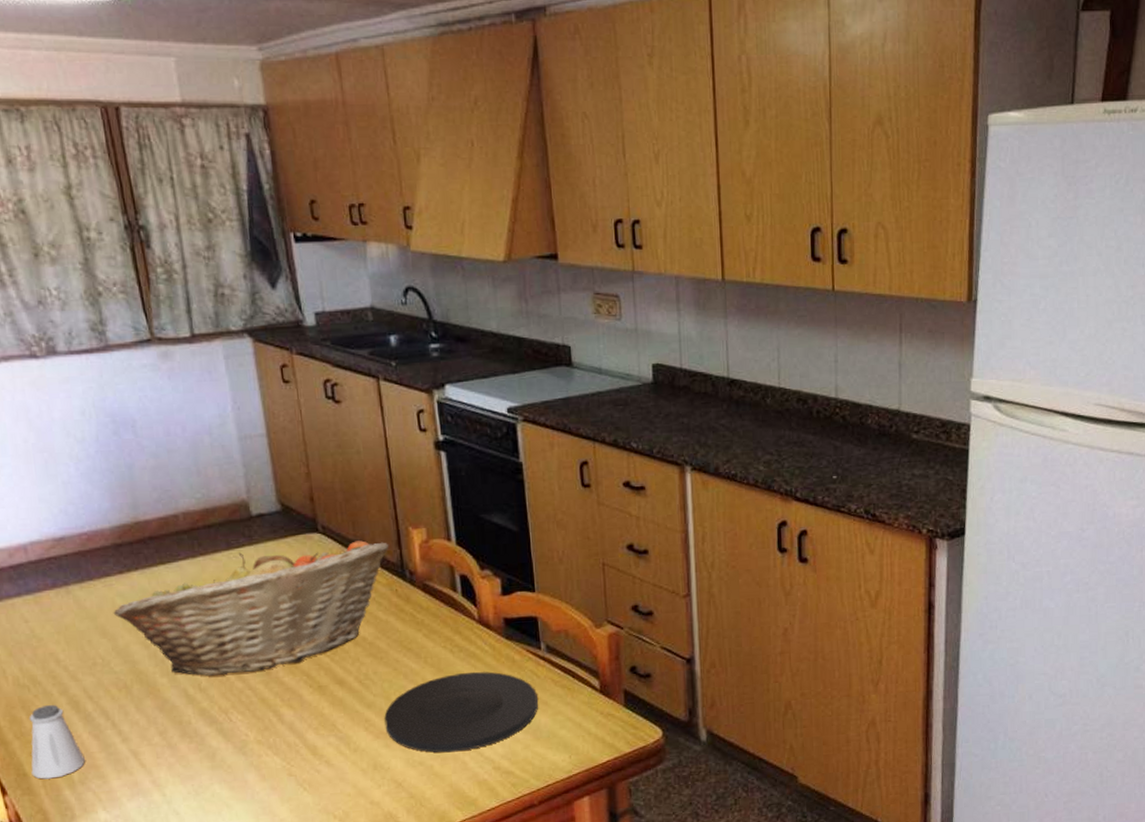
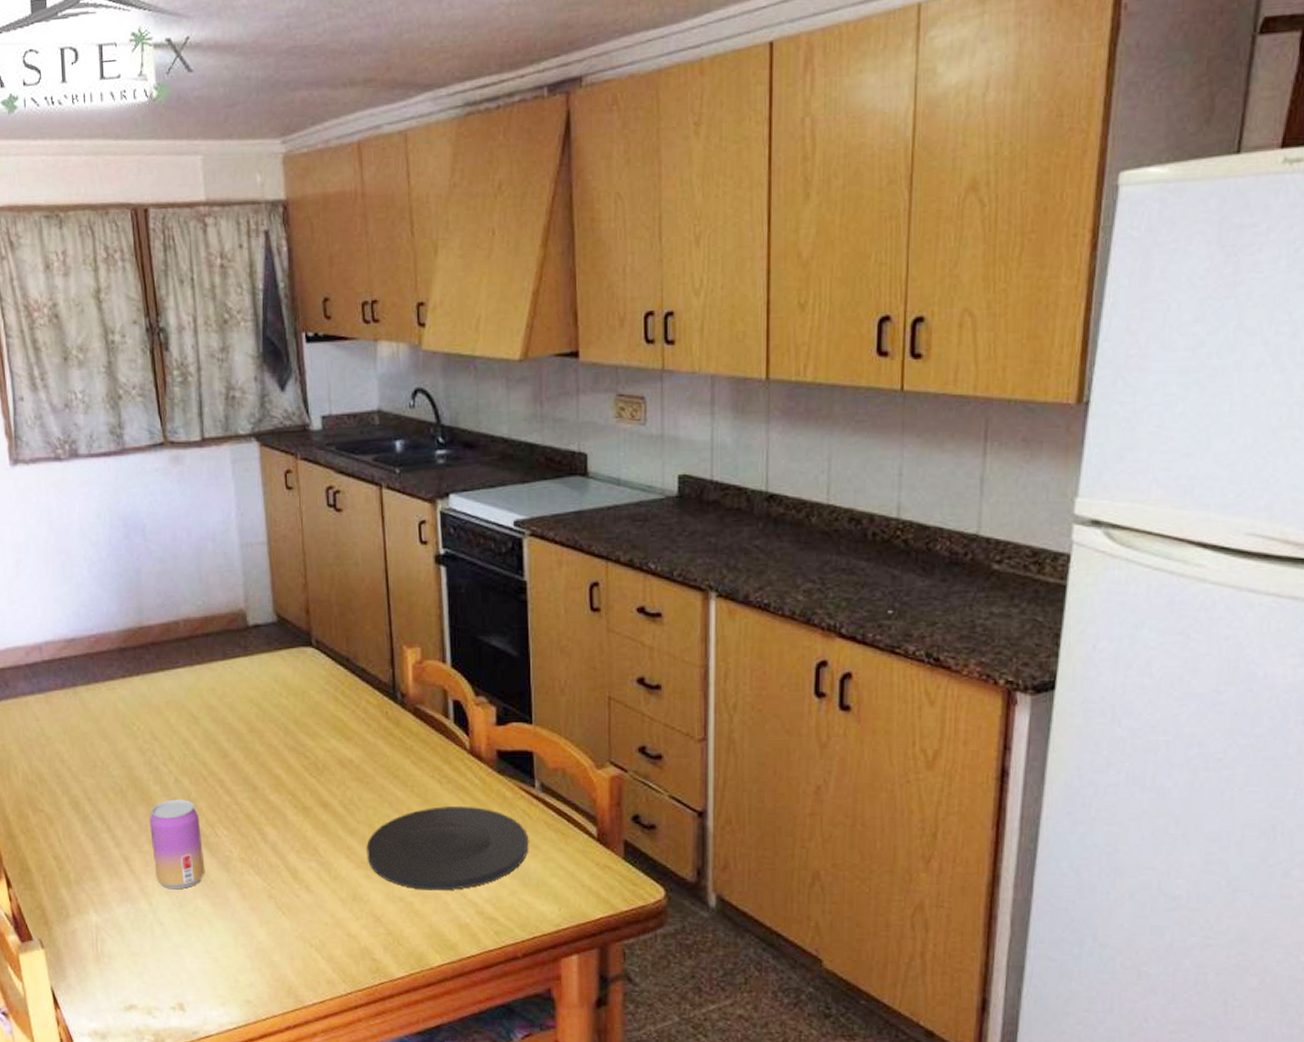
saltshaker: present [29,705,85,779] -> none [33,804,81,876]
fruit basket: present [113,540,389,676] -> none [114,657,382,787]
beverage can: none [158,689,221,778] -> present [150,799,205,890]

